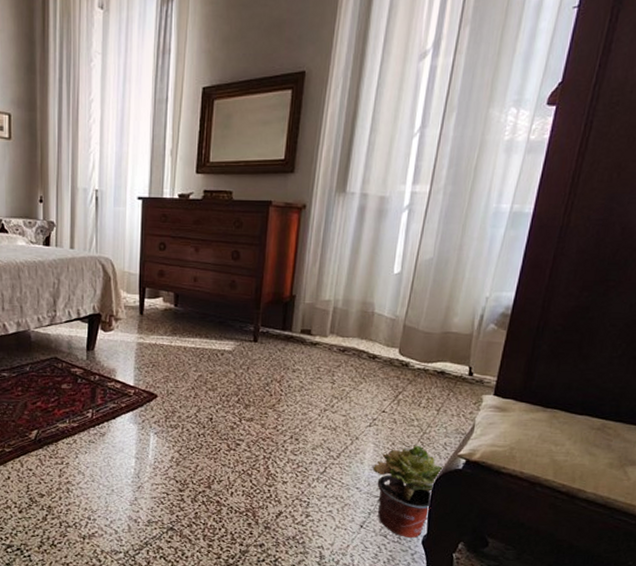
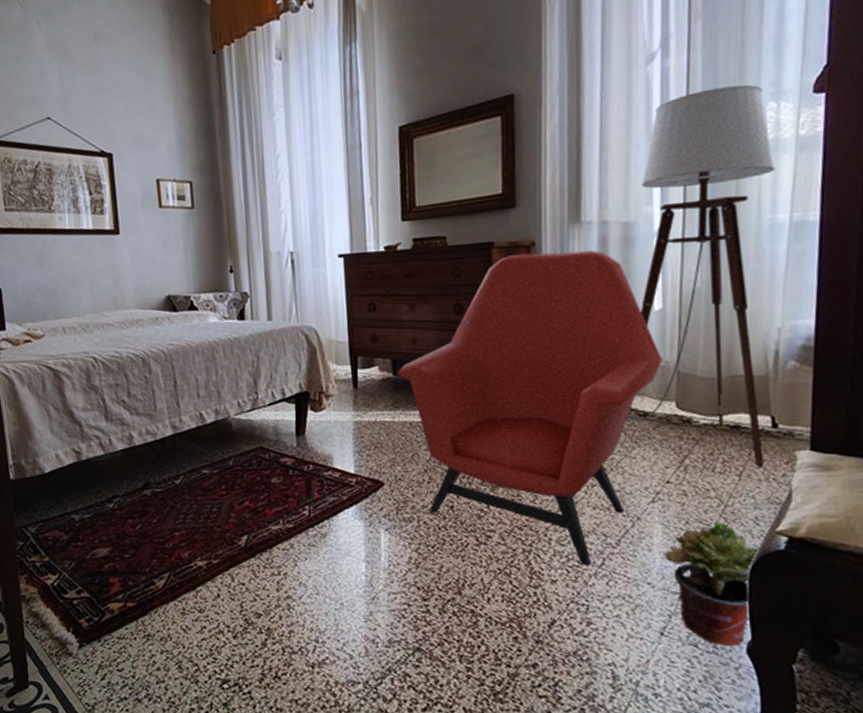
armchair: none [178,214,395,473] -> present [398,250,663,567]
floor lamp: none [353,90,509,405] -> present [621,84,775,467]

